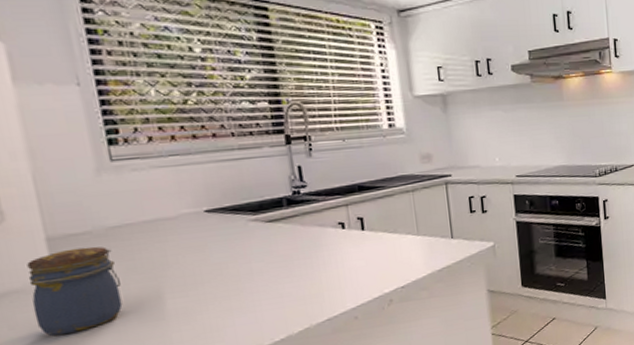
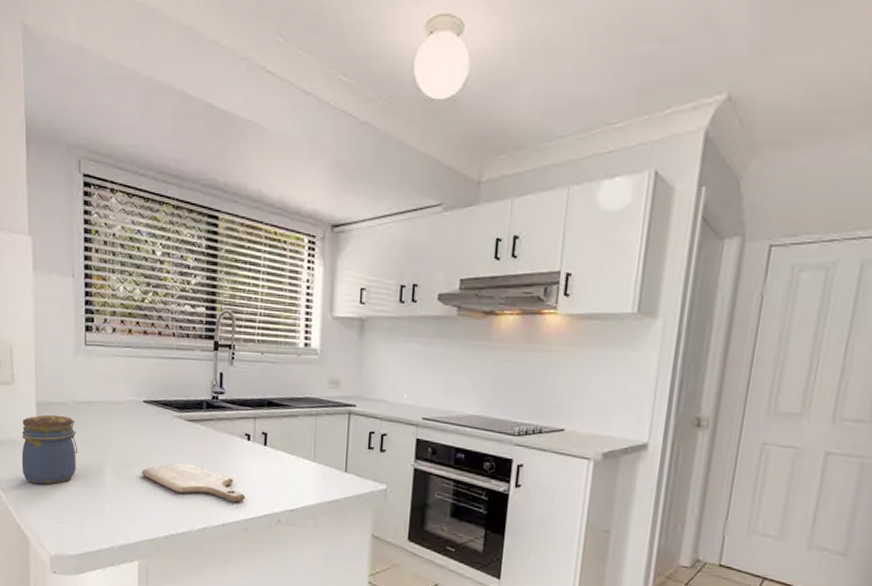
cutting board: none [215,266,351,300] -> present [141,463,246,503]

